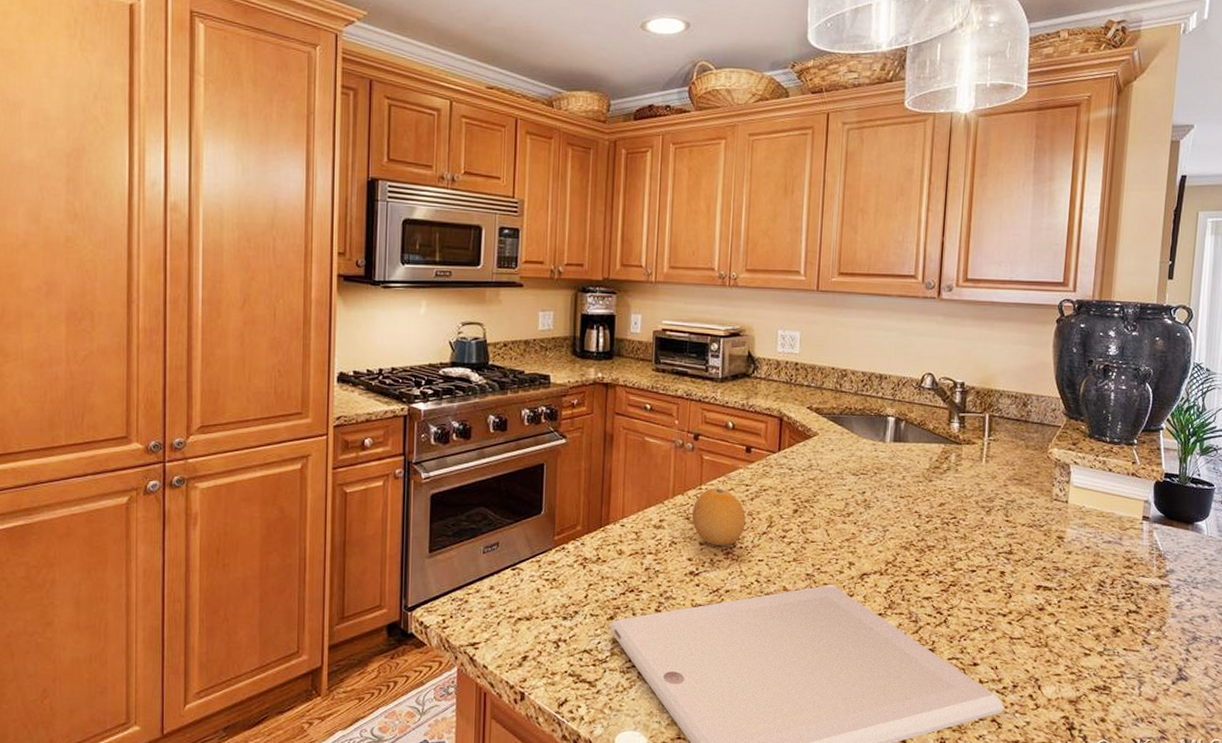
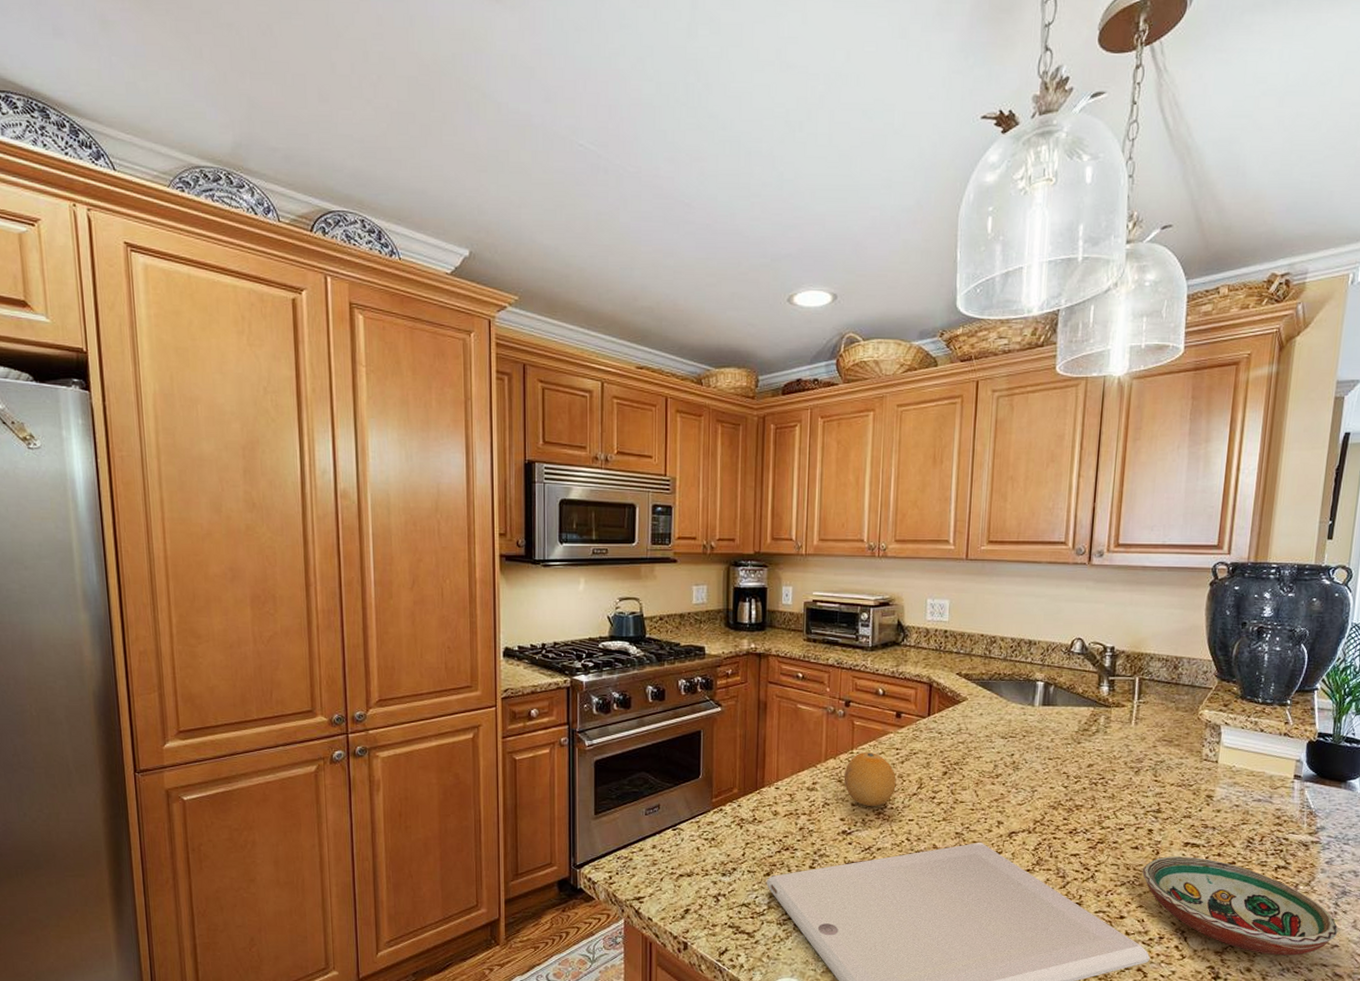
decorative bowl: none [995,600,1190,705] -> present [1142,856,1338,956]

